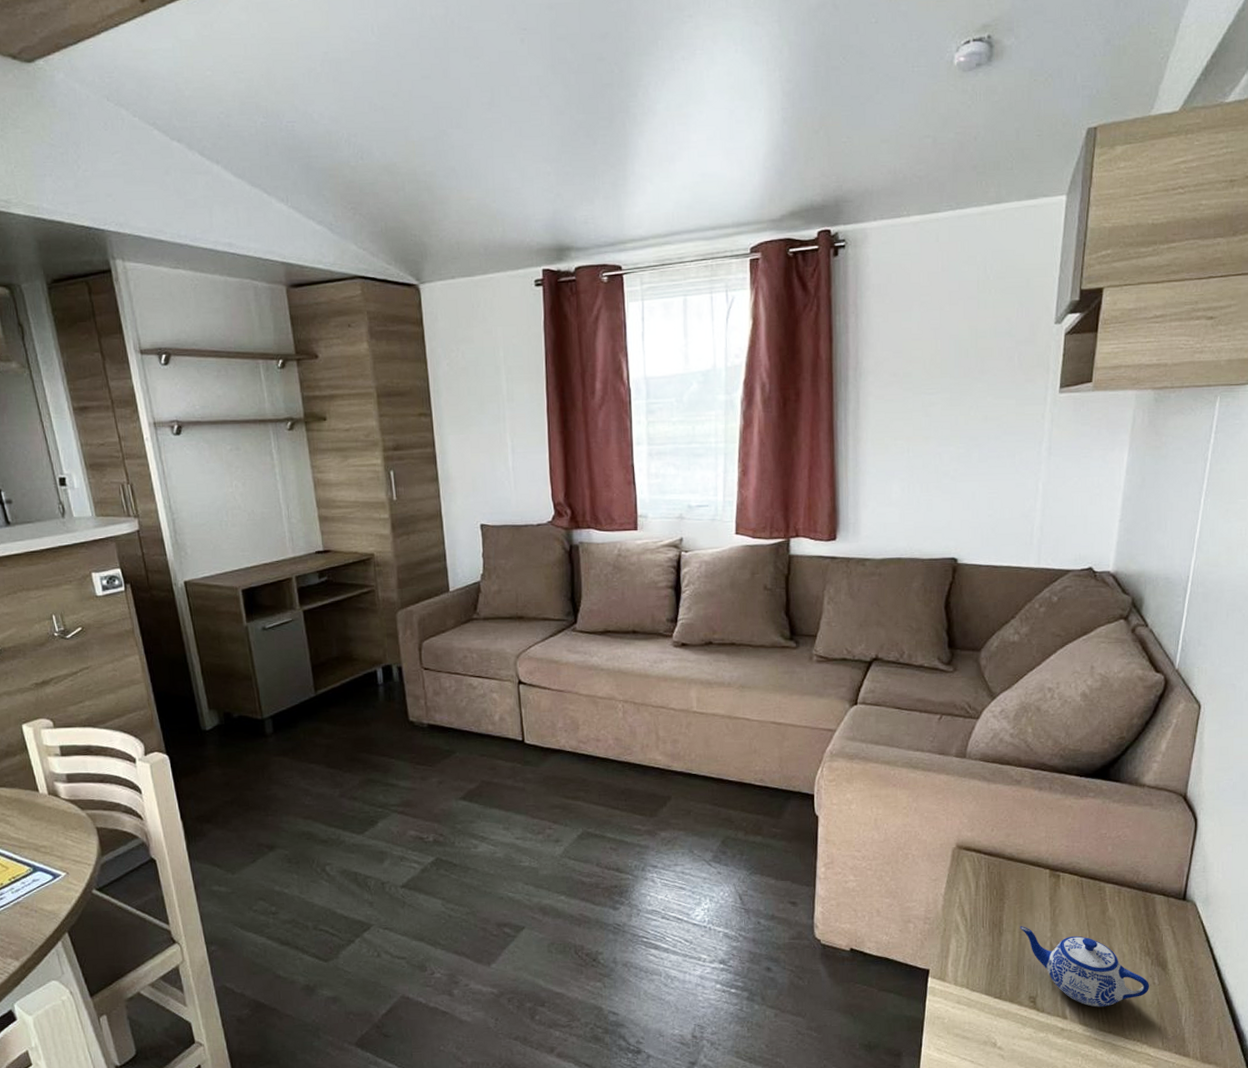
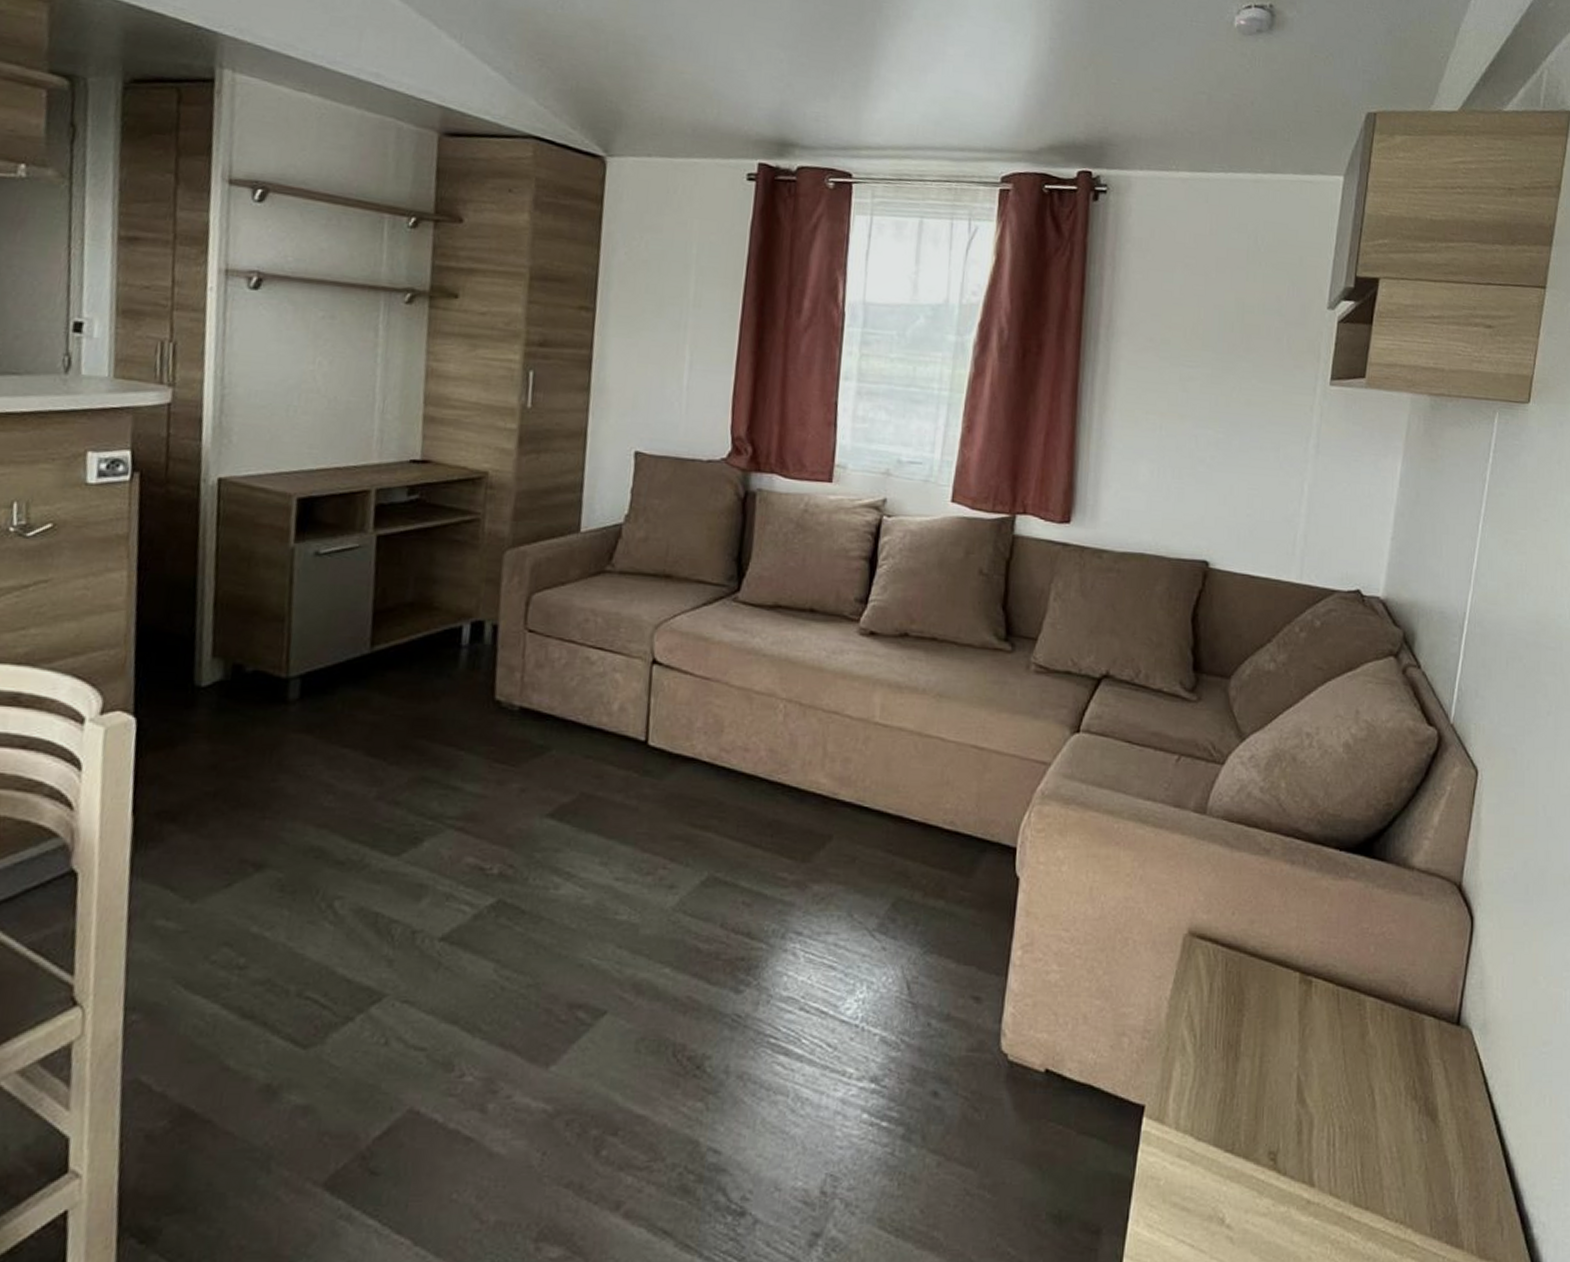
teapot: present [1020,926,1150,1008] -> none [1260,1049,1417,1172]

